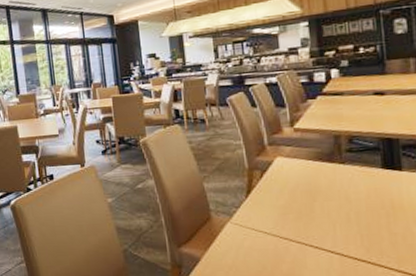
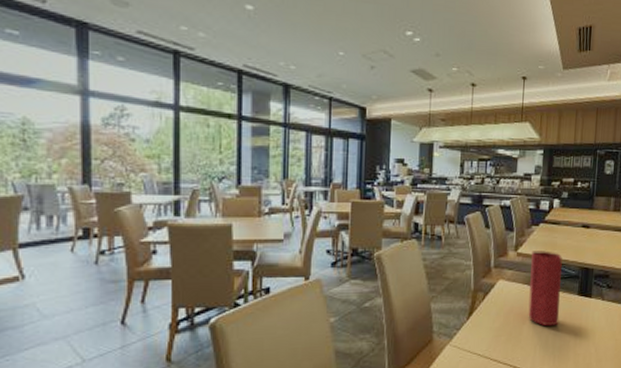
vase: none [312,123,361,203] -> present [528,251,563,326]

